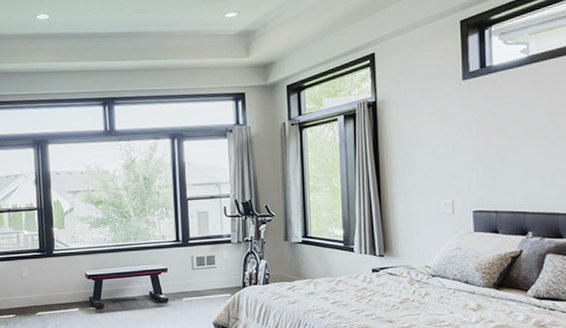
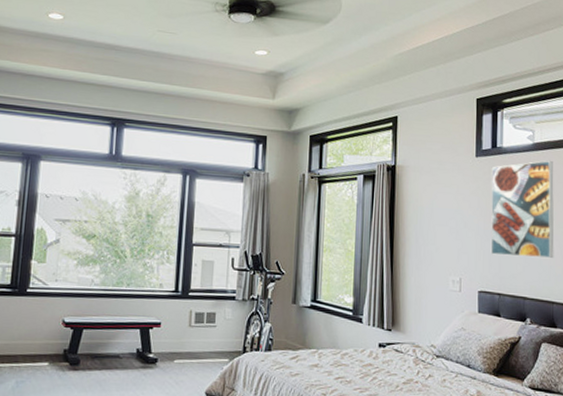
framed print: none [480,71,557,175] -> present [490,160,554,258]

